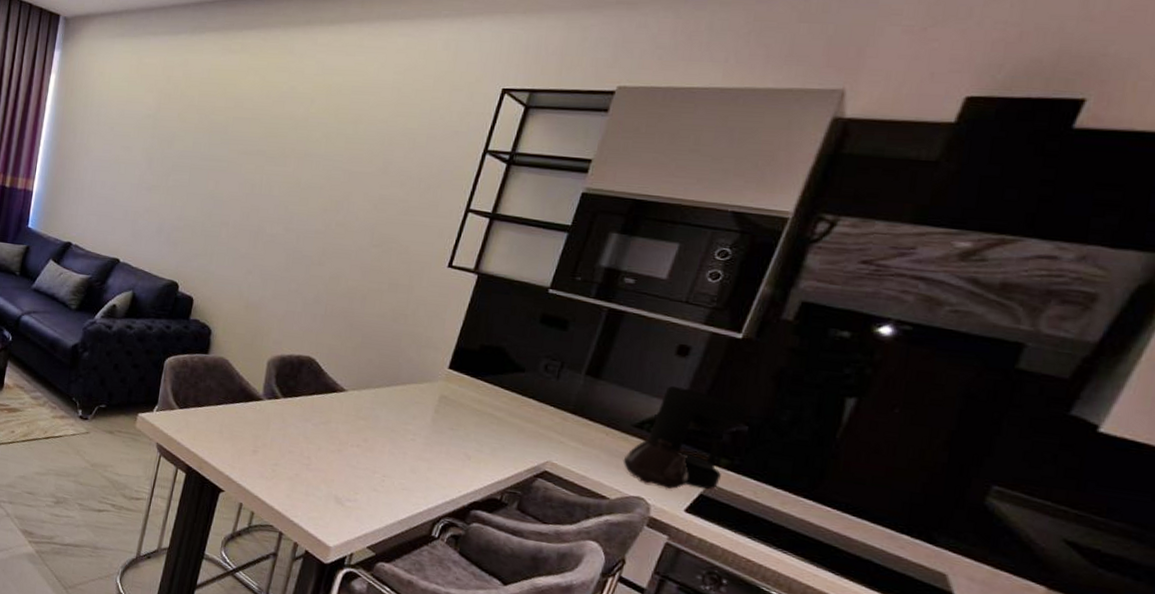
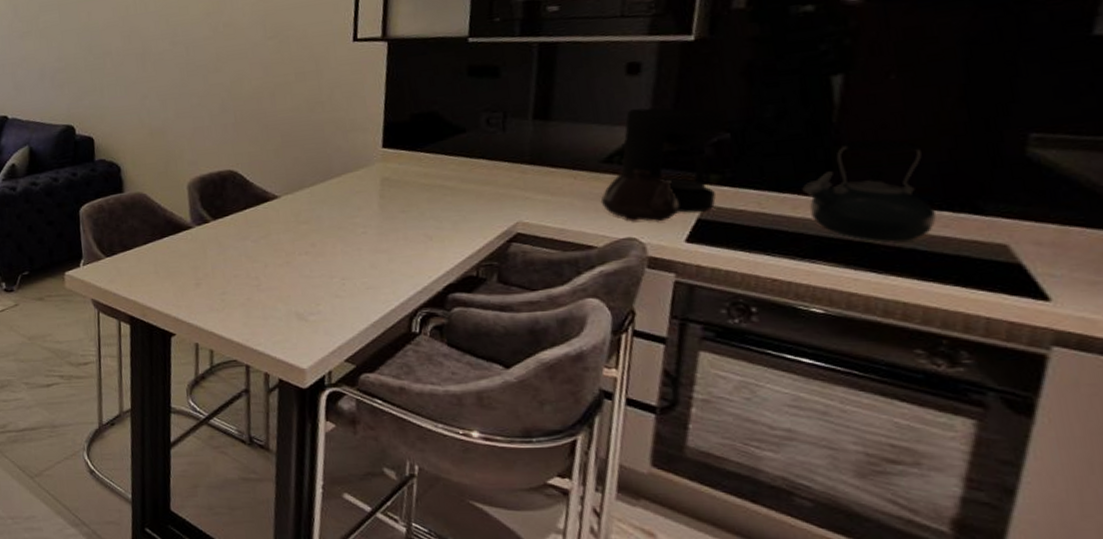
kettle: none [794,456,903,553] -> present [802,139,936,242]

